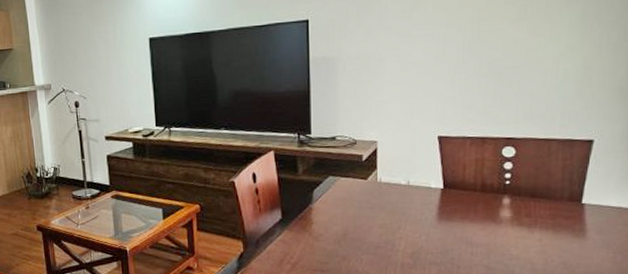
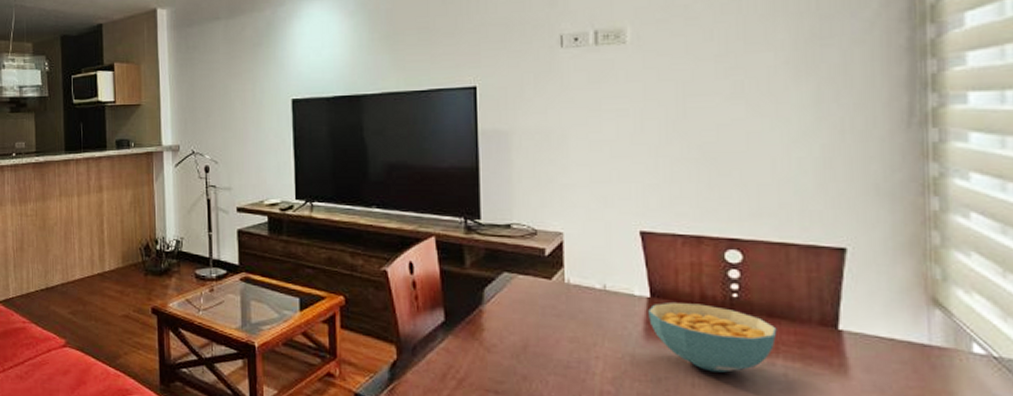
cereal bowl: none [441,191,537,242] -> present [648,303,777,373]

